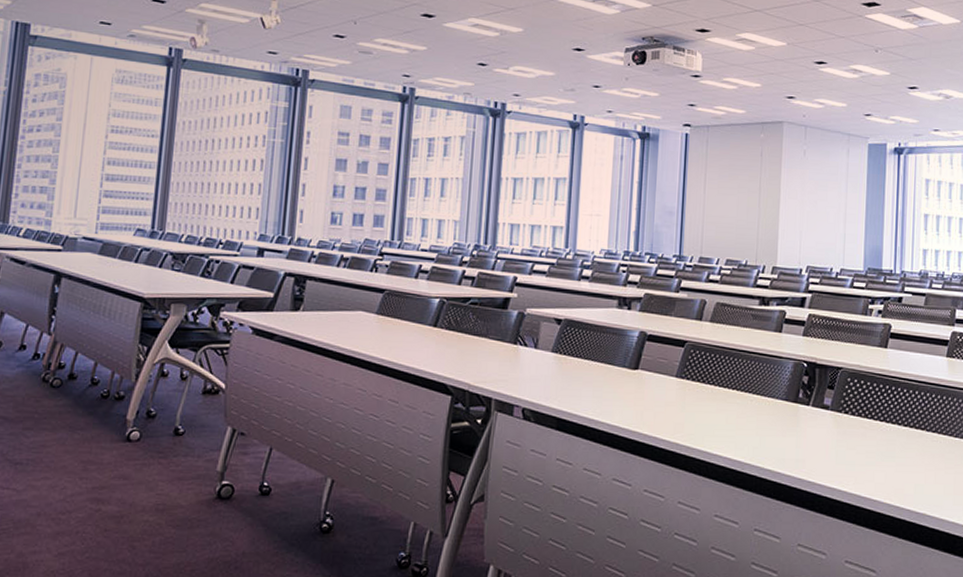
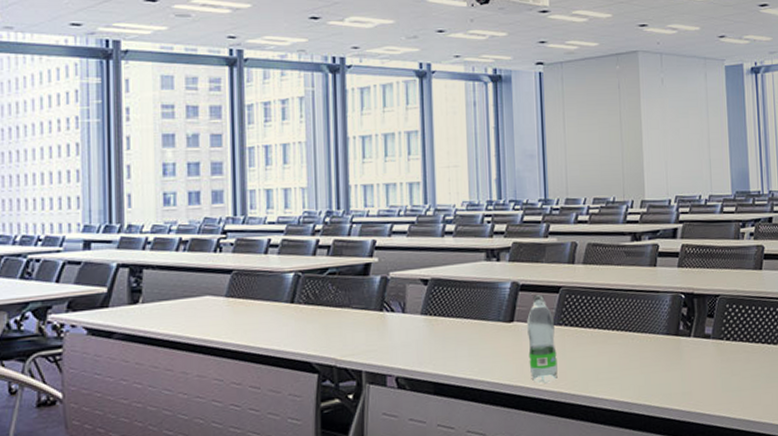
bottle: none [649,347,677,433] -> present [527,295,558,384]

